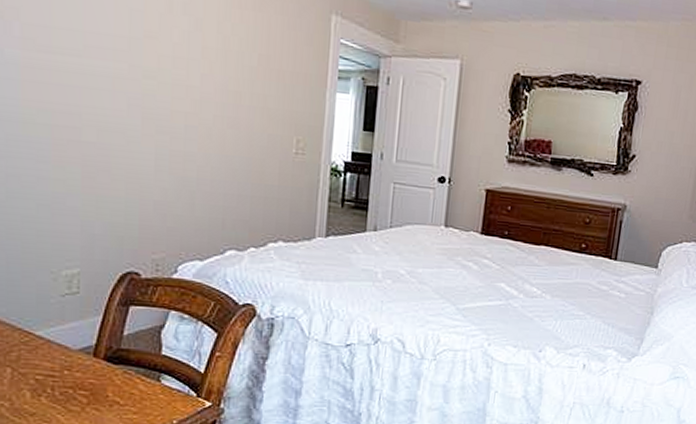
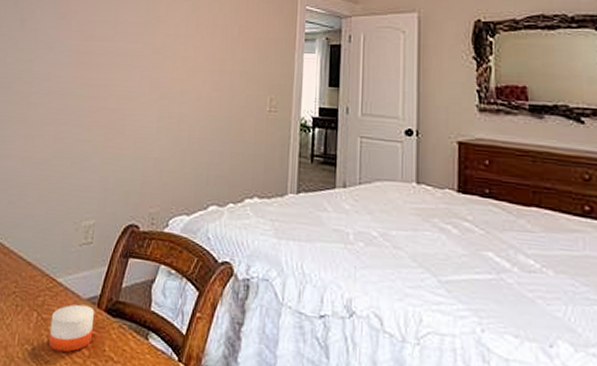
candle: none [32,355,89,403] -> present [48,304,94,353]

